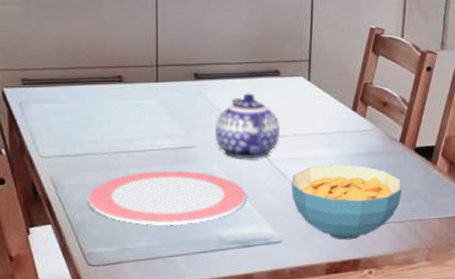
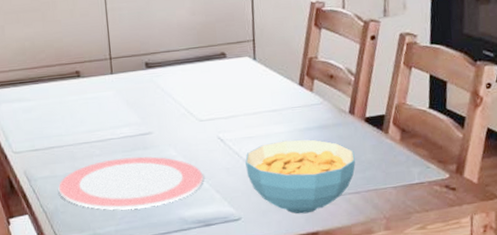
teapot: present [215,93,279,159] -> none [168,77,231,142]

